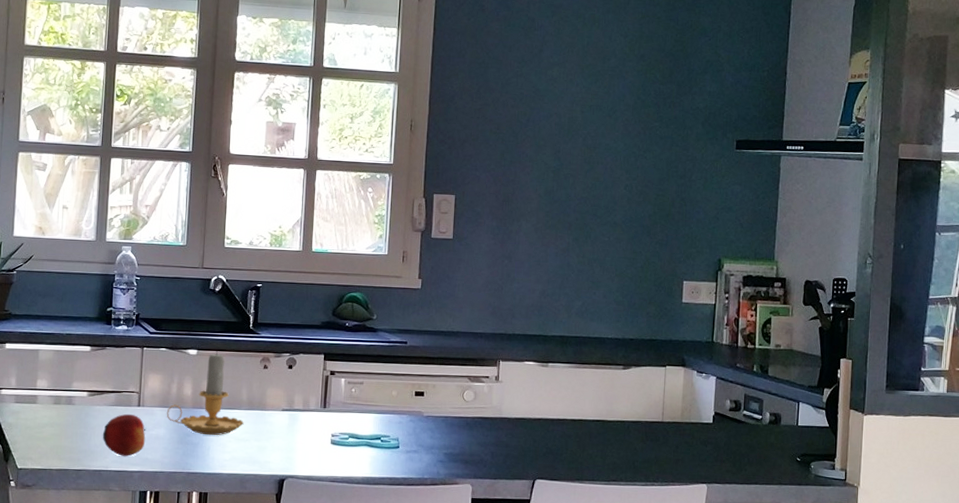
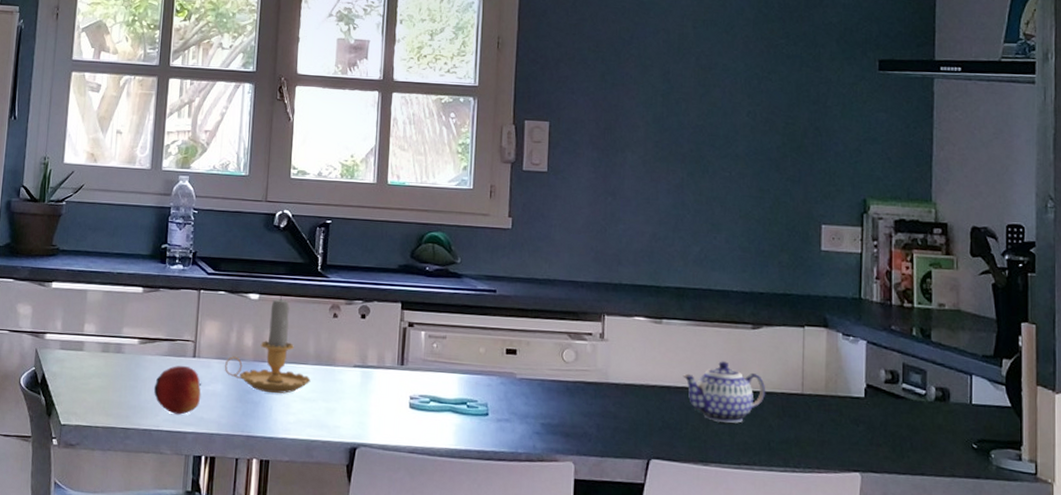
teapot: none [564,396,633,448] -> present [683,361,766,423]

